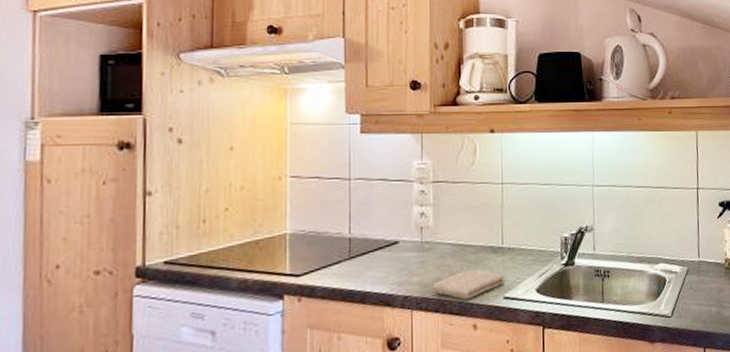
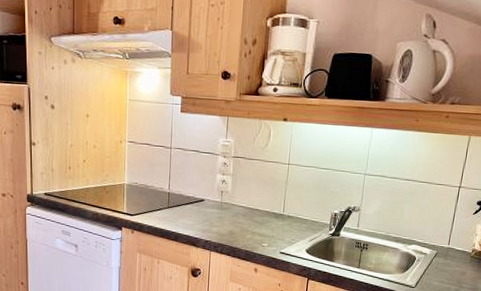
washcloth: present [432,269,506,300] -> none [226,228,283,250]

